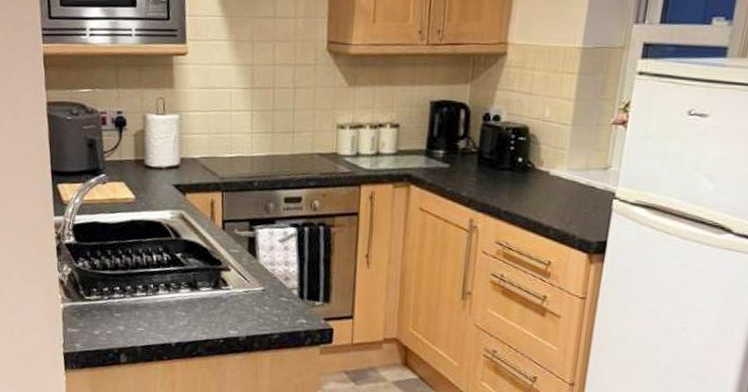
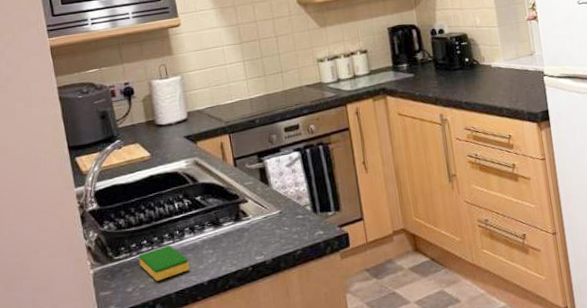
dish sponge: none [109,297,160,331] -> present [138,245,190,281]

